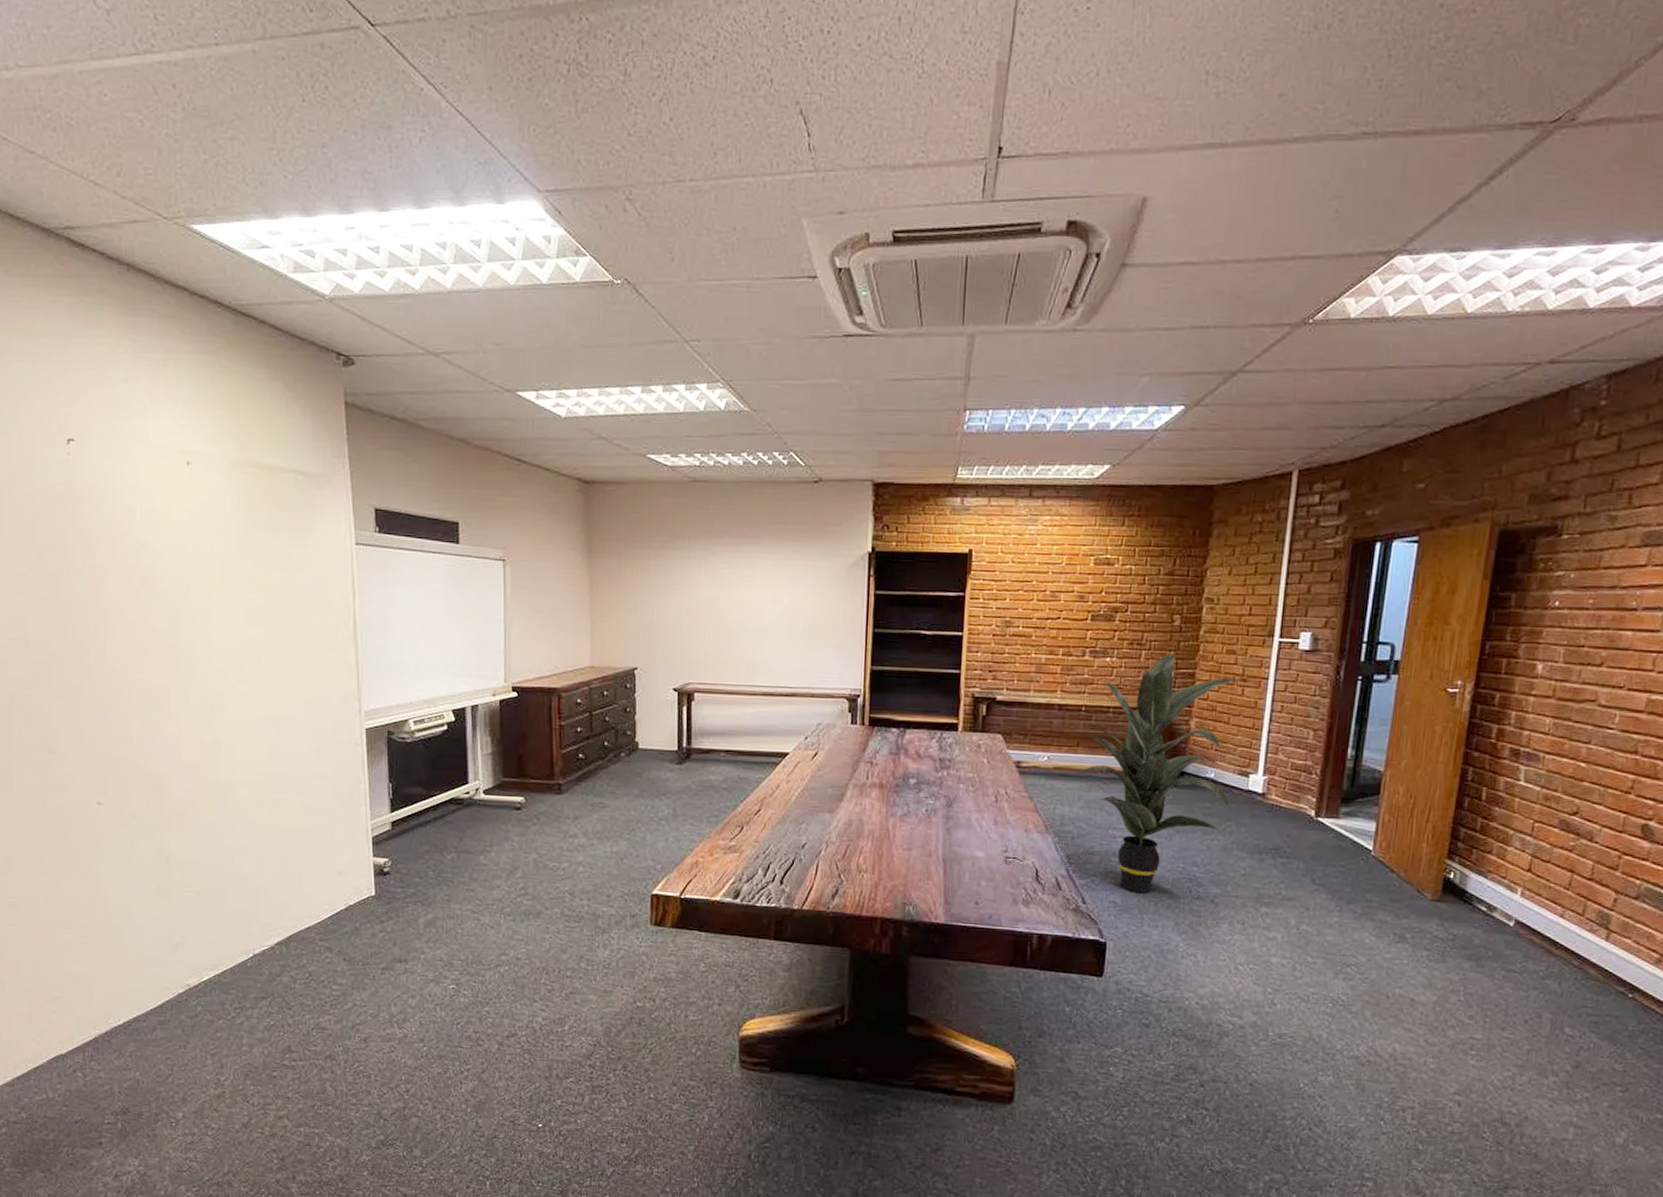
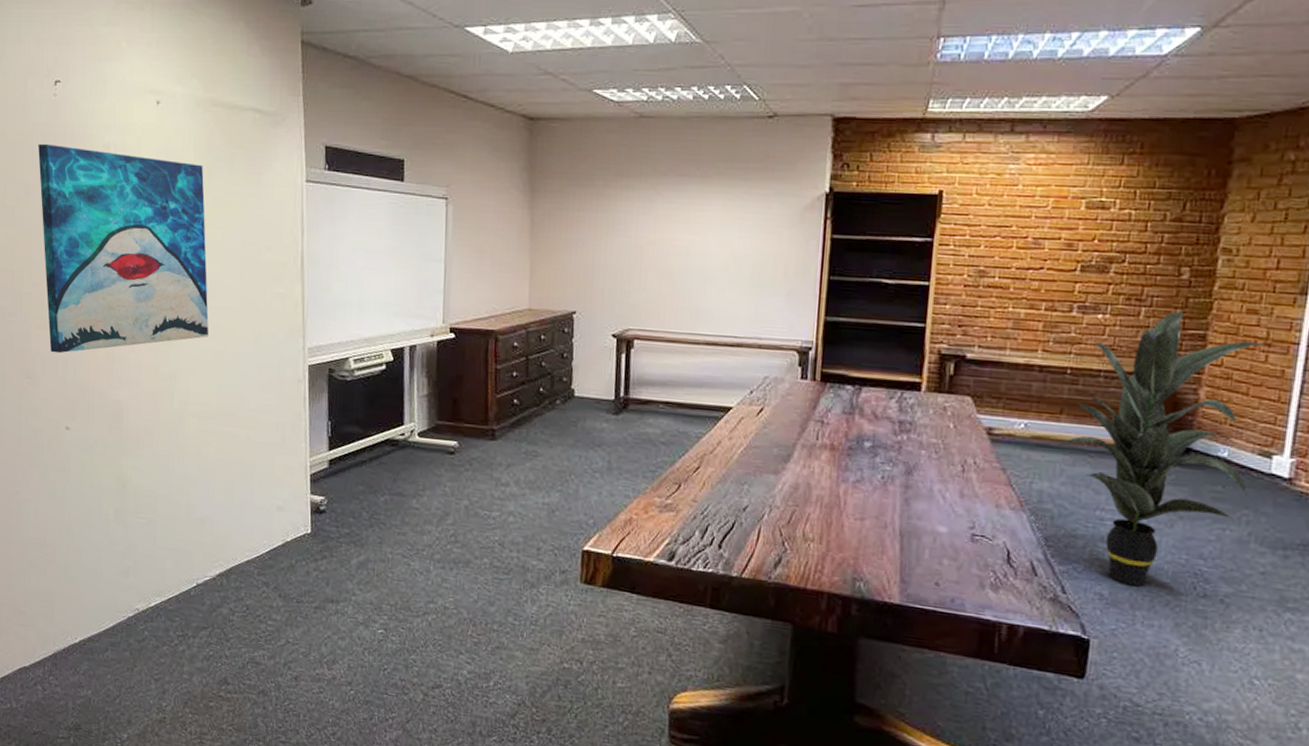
wall art: none [51,505,255,726] -> present [38,143,209,354]

